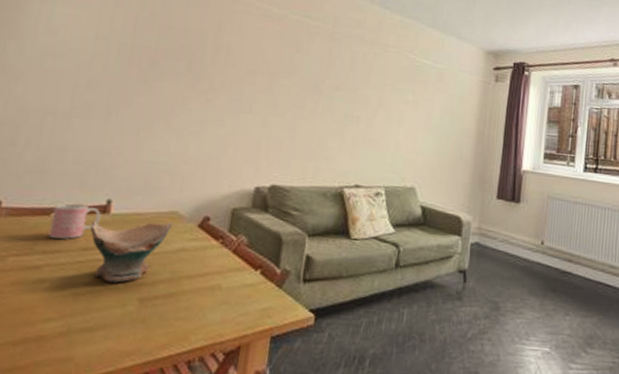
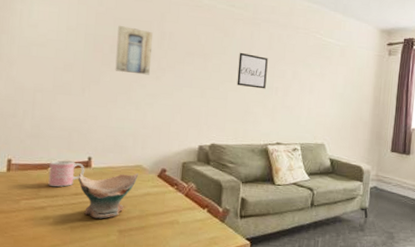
wall art: none [154,35,206,97] -> present [115,26,153,75]
wall art: none [308,72,349,118] -> present [237,52,268,89]

